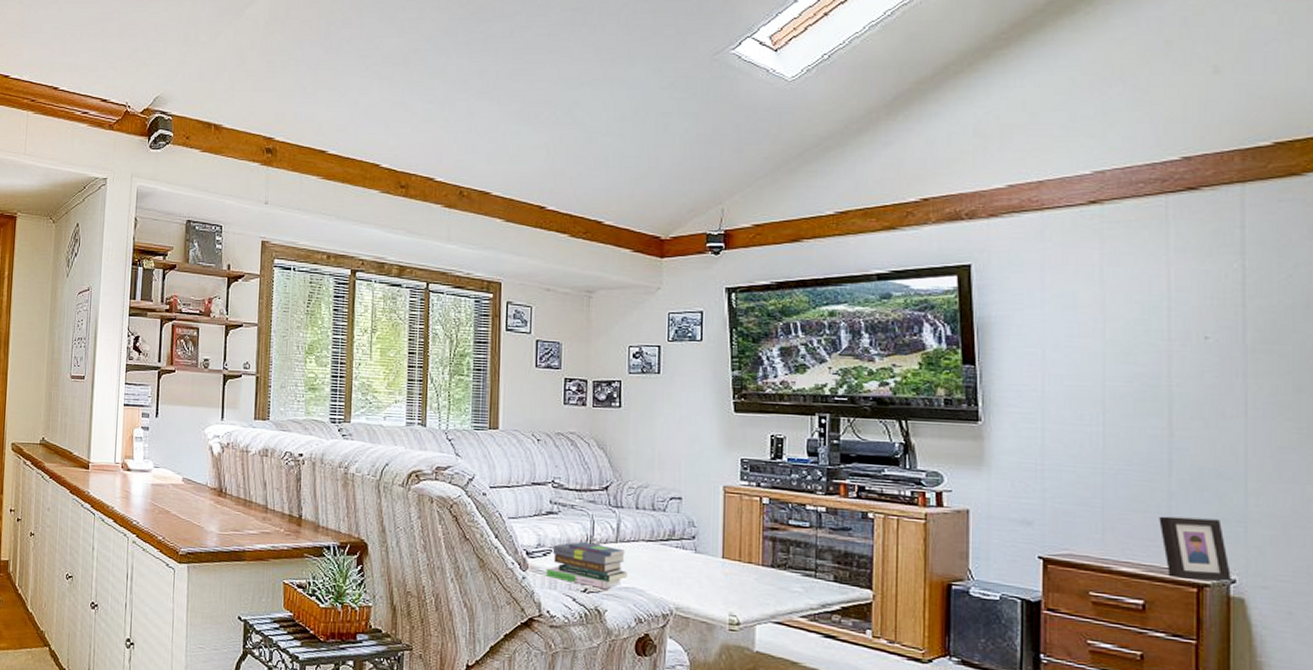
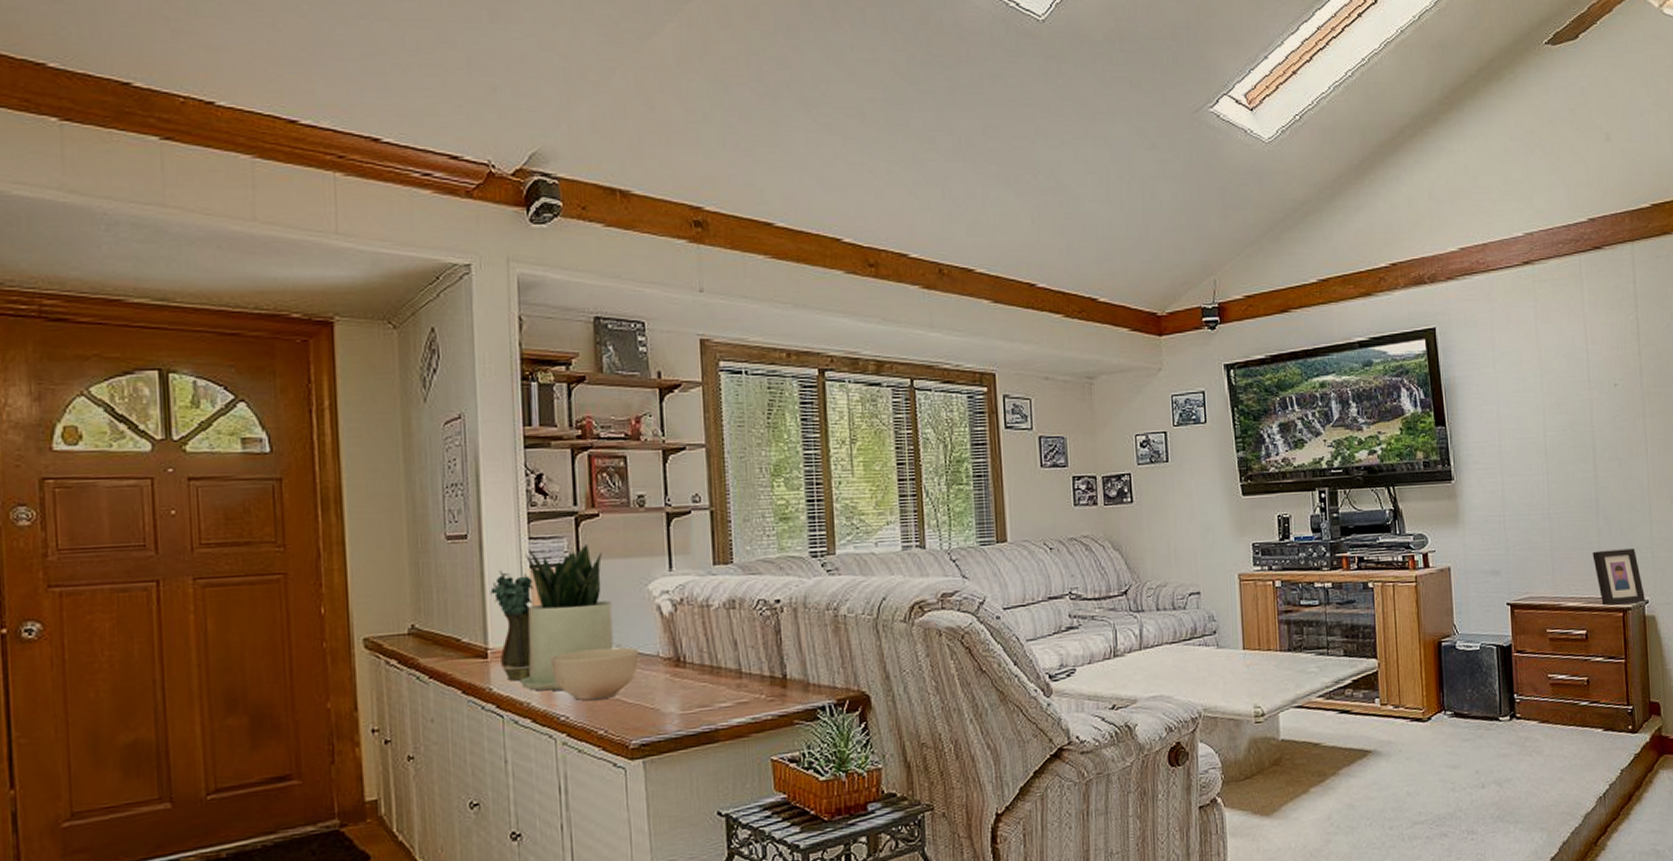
vase: none [95,405,125,490] -> present [490,570,534,681]
planter: none [108,391,178,501] -> present [519,545,614,691]
bowl: none [130,472,193,512] -> present [551,647,639,700]
books: present [546,542,627,590] -> none [1071,654,1154,703]

